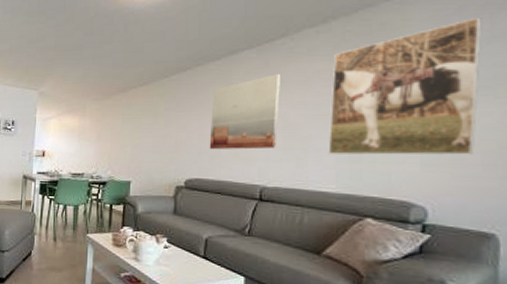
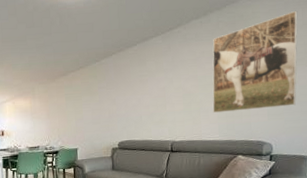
wall art: present [209,74,280,149] -> none [133,55,180,116]

